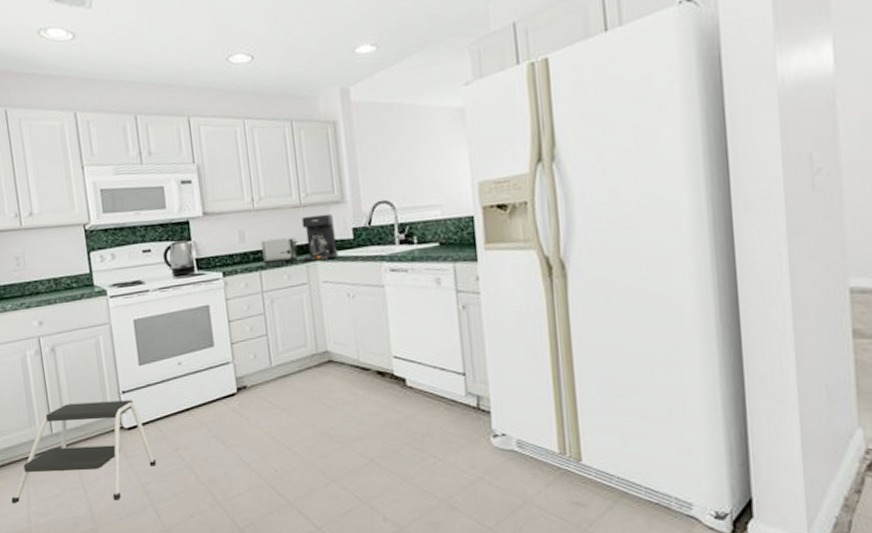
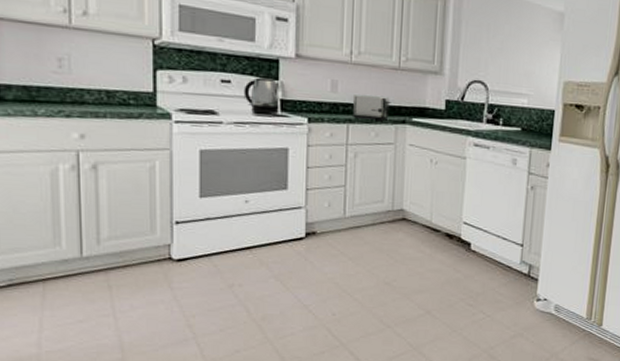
step stool: present [11,400,157,504] -> none [18,227,206,332]
coffee maker: present [301,213,339,262] -> none [394,79,429,125]

